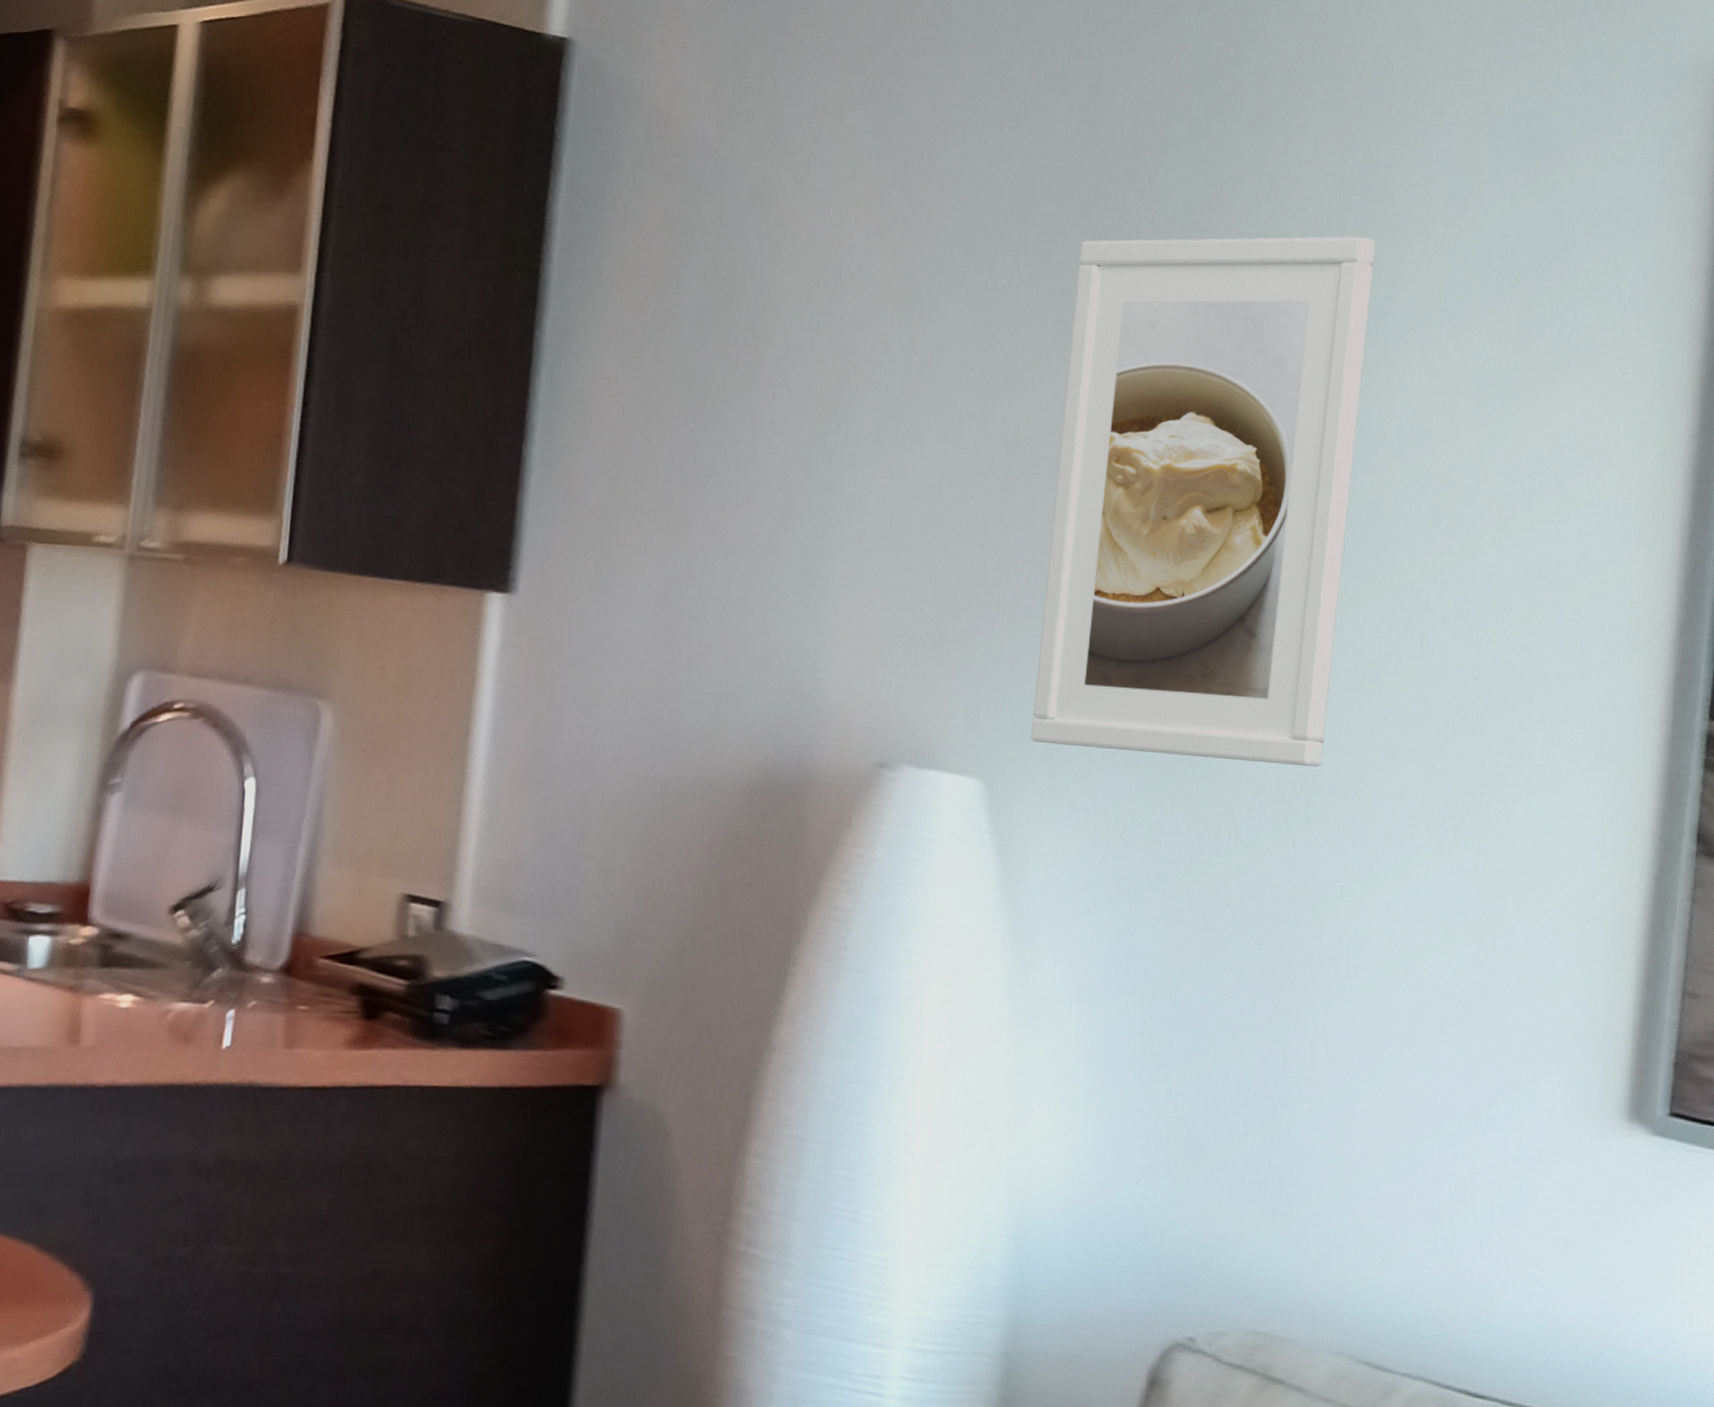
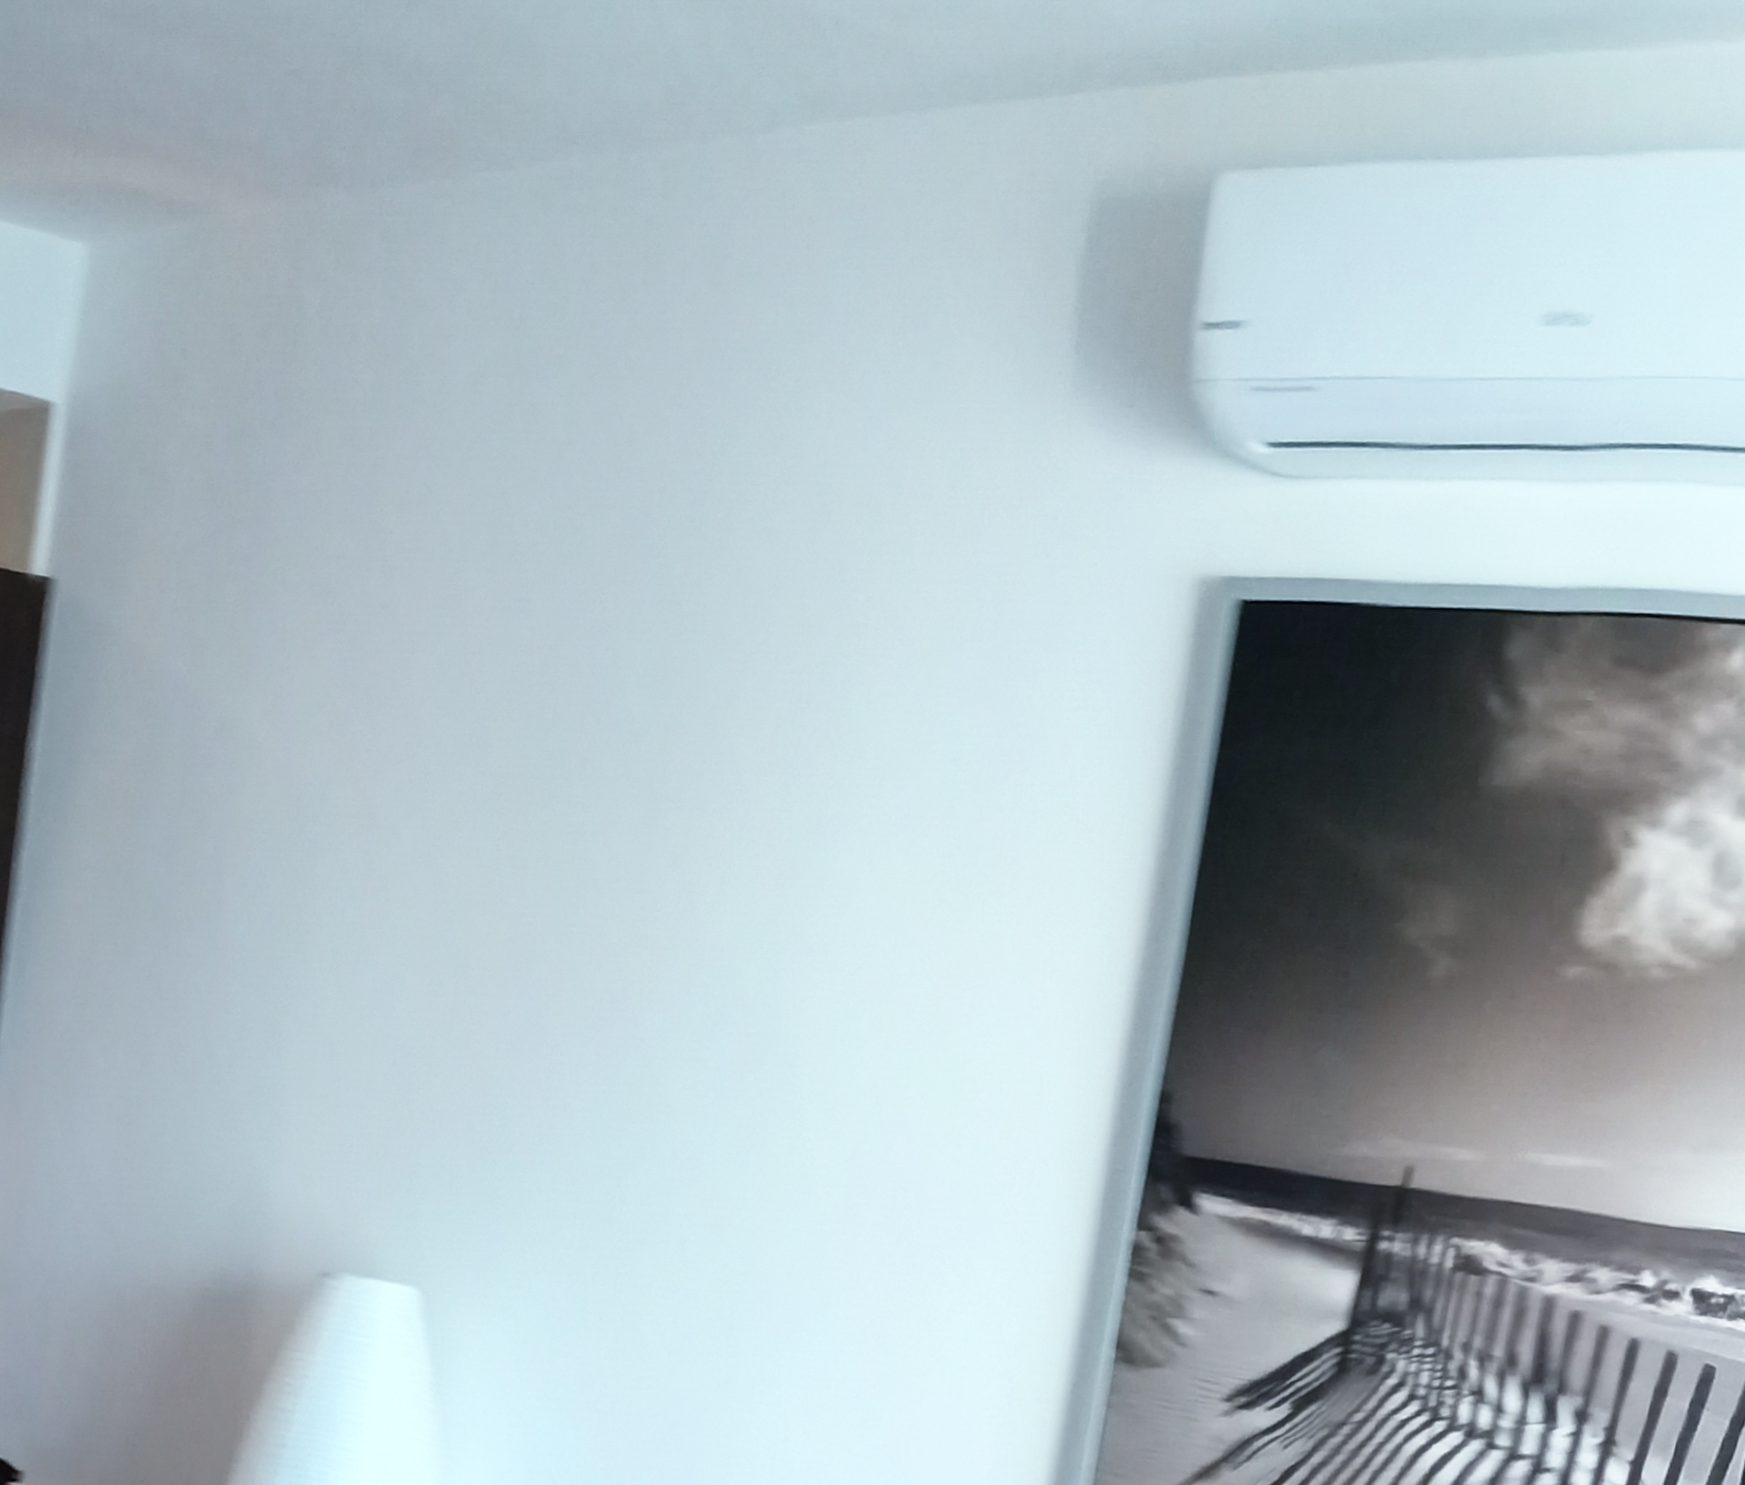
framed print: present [1031,236,1376,767] -> none [467,754,829,1276]

